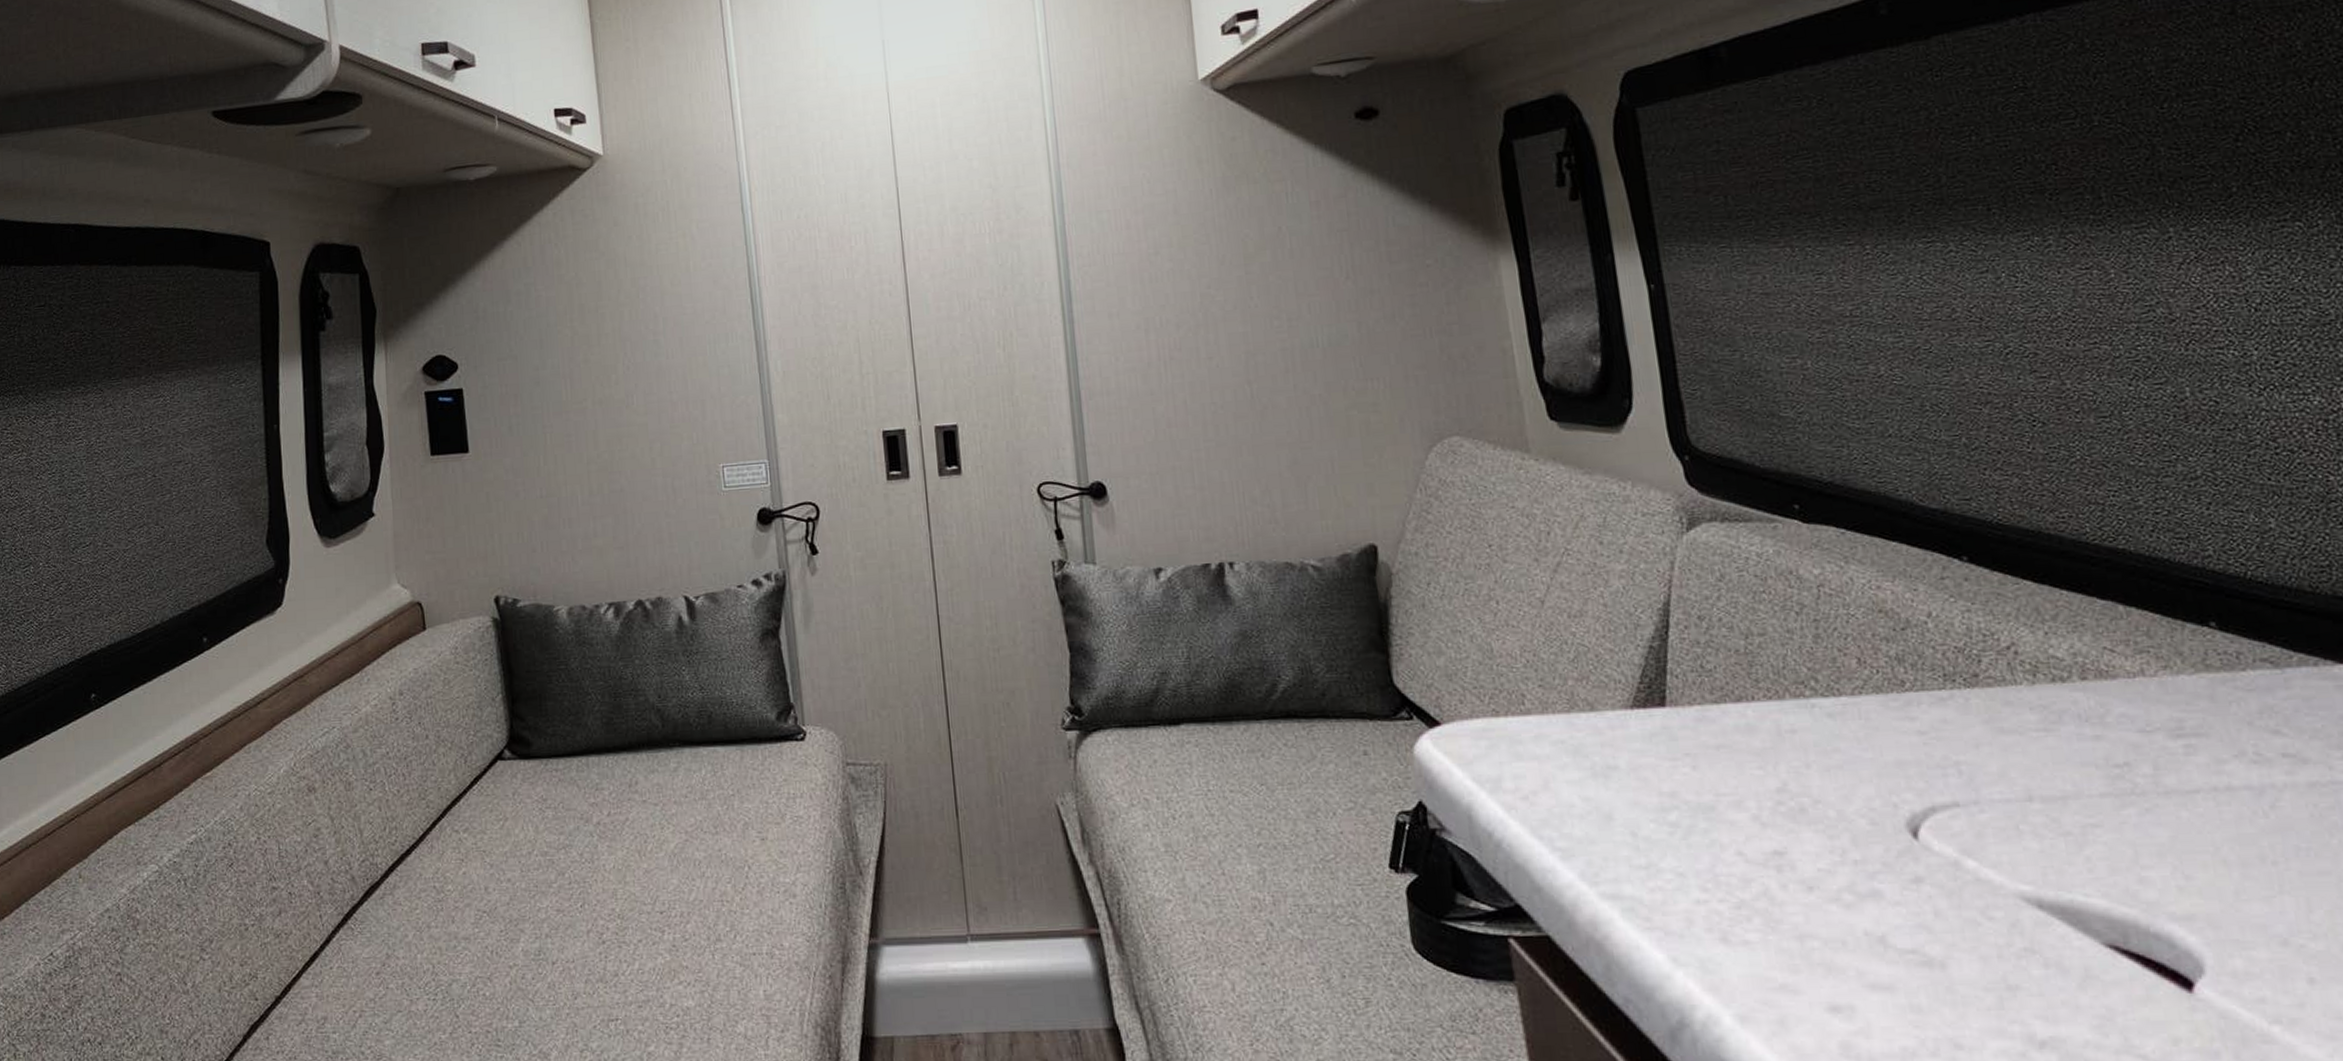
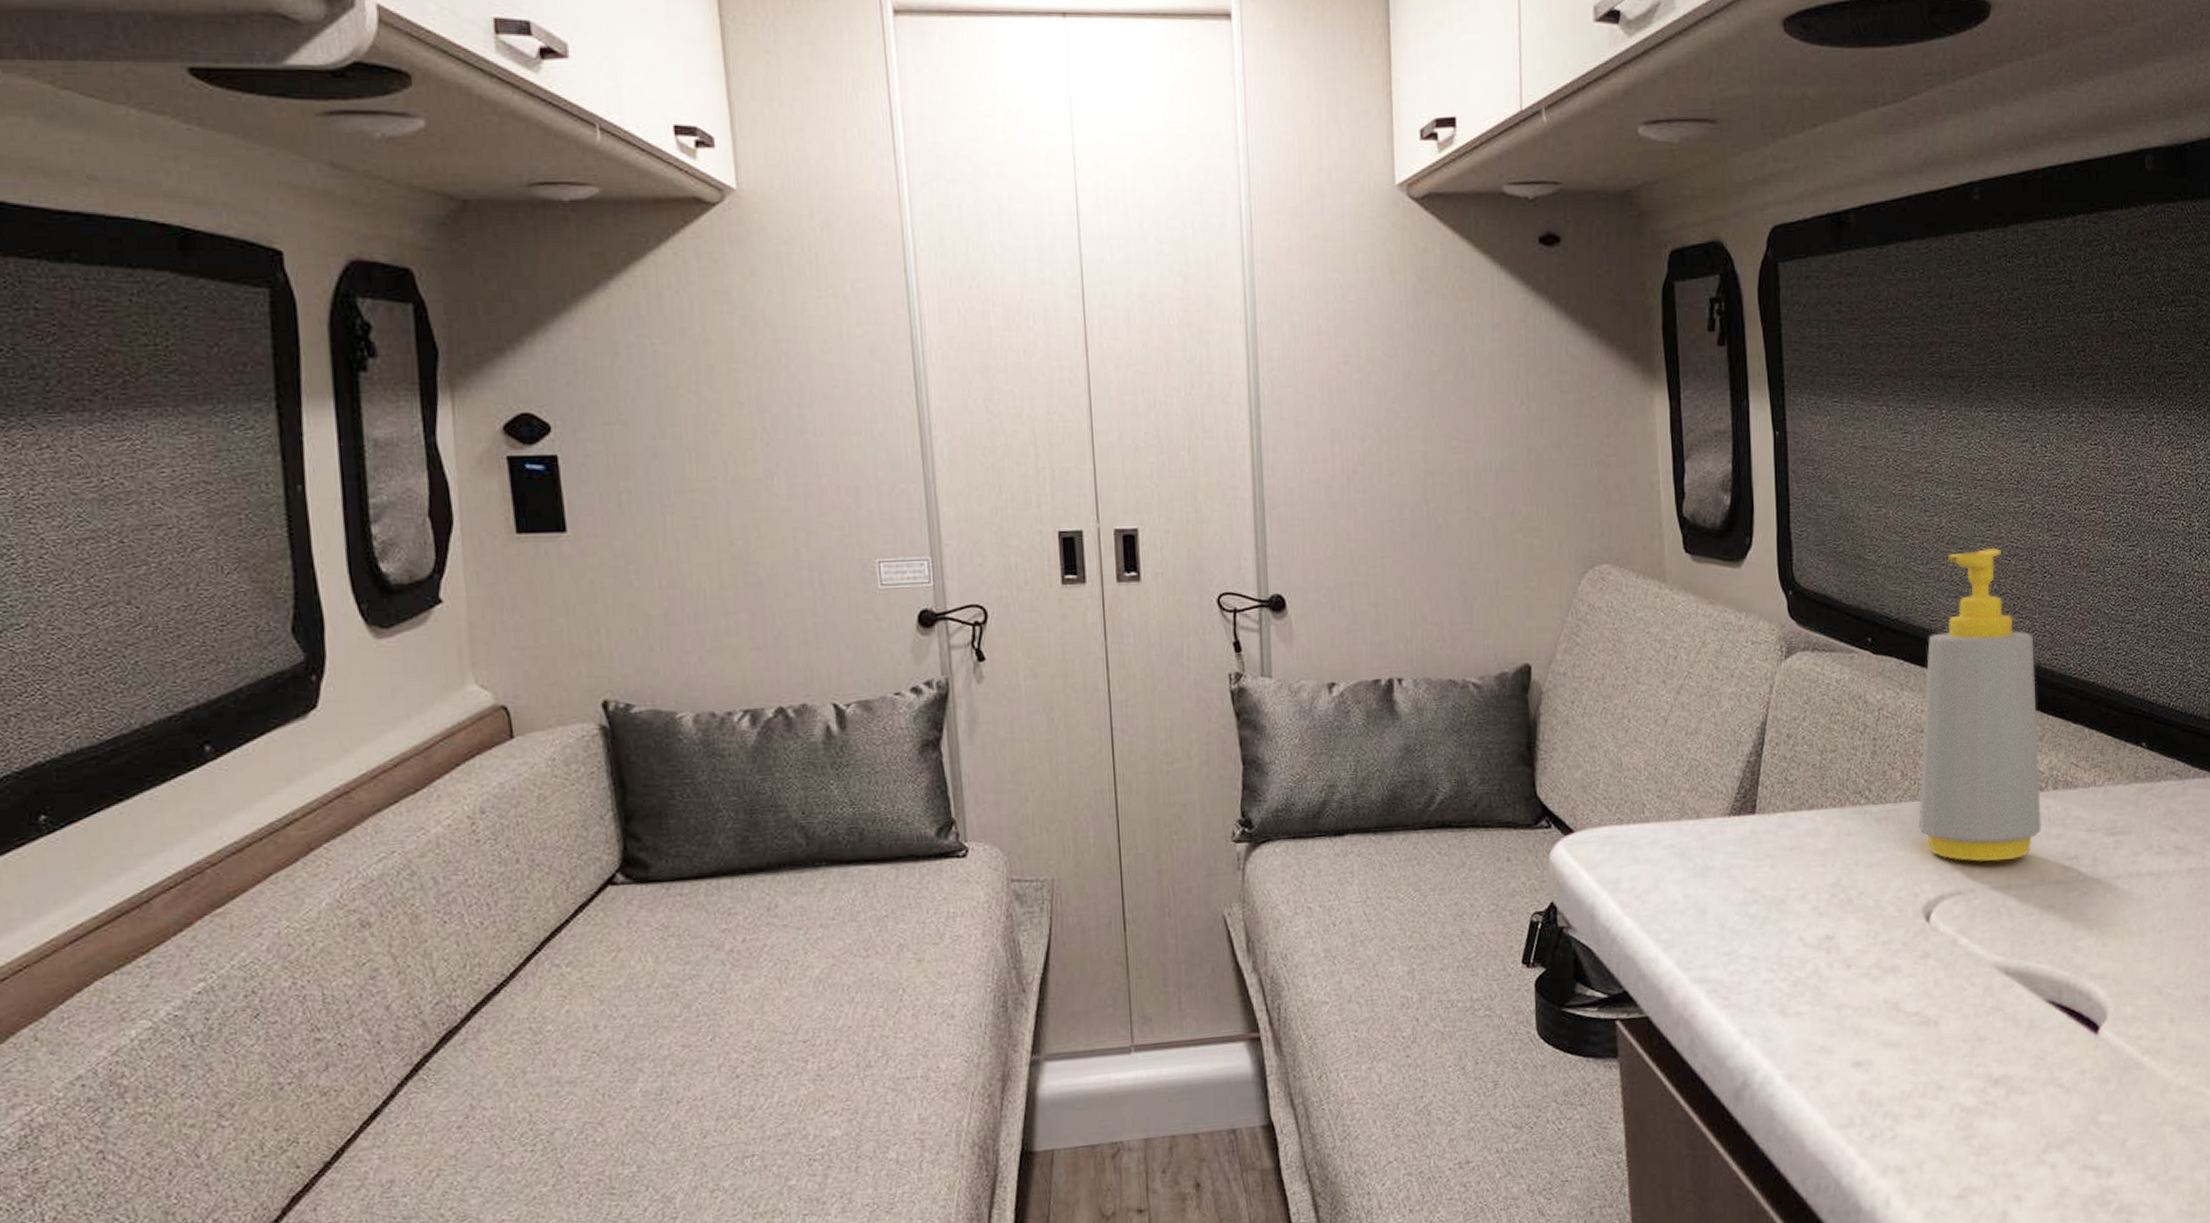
soap bottle: none [1876,395,2070,768] -> present [1918,547,2042,862]

